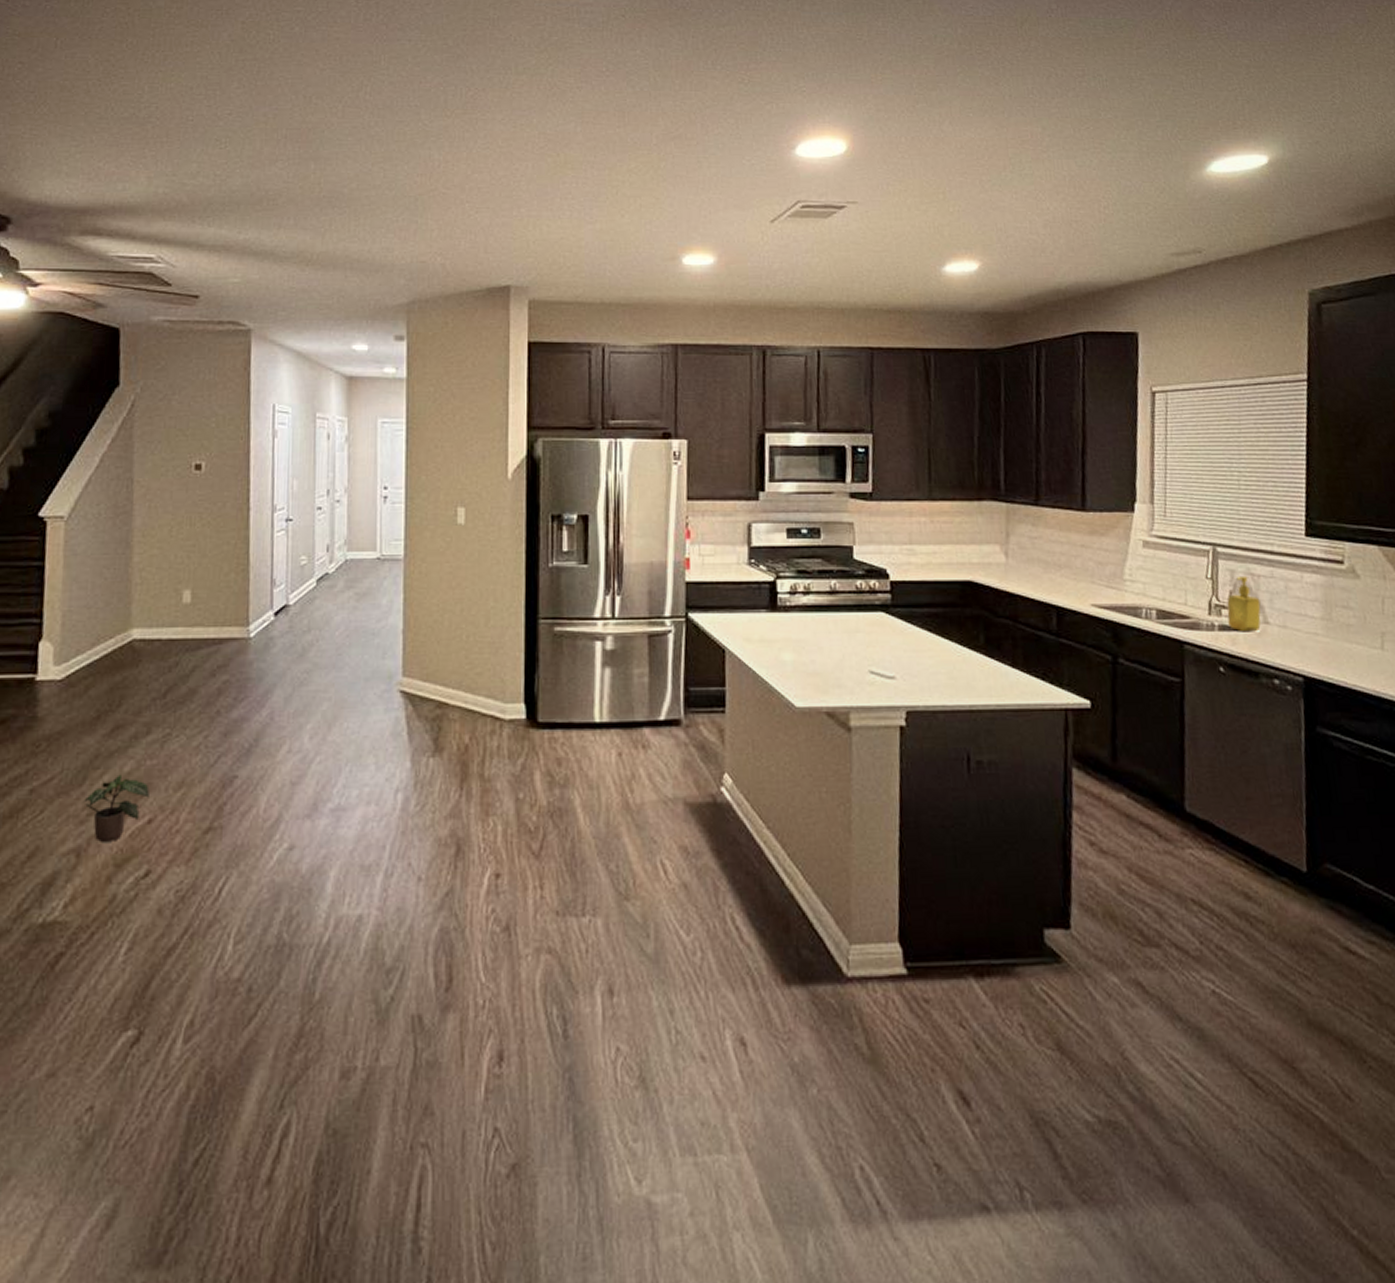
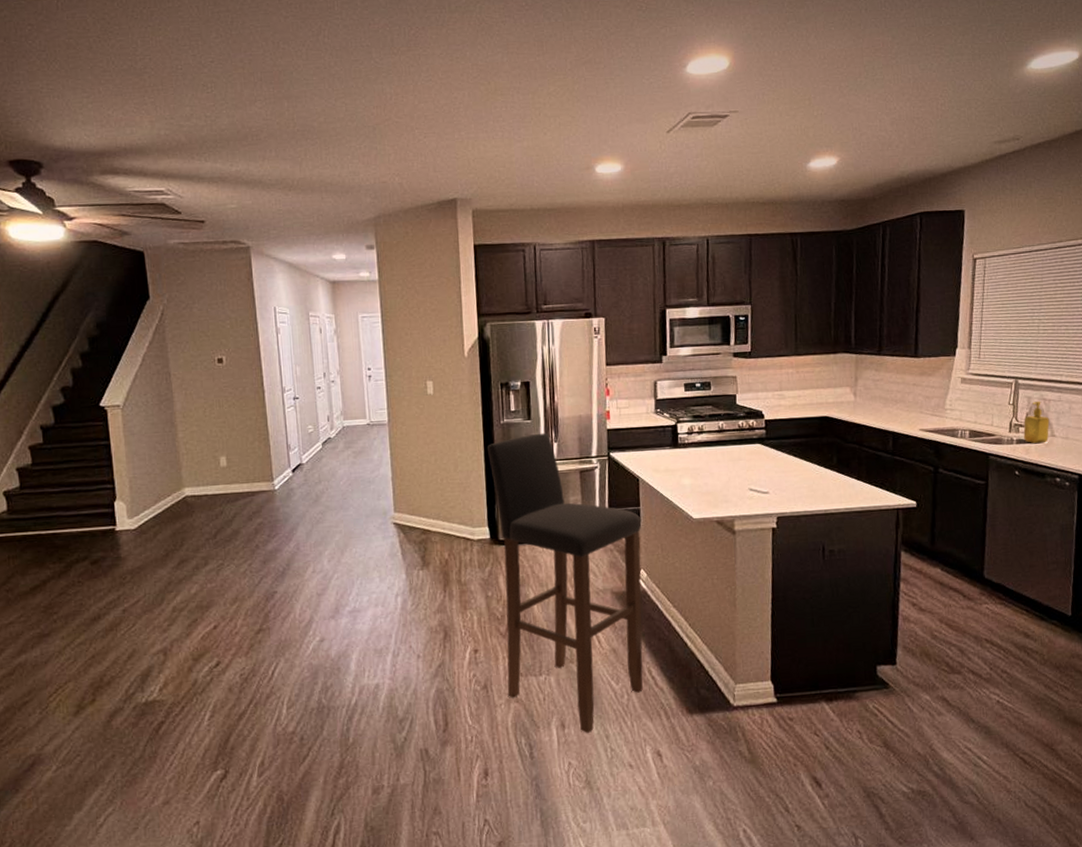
potted plant: present [82,774,150,842] -> none [163,595,212,644]
bar stool: none [530,582,727,1005] -> present [488,432,643,733]

